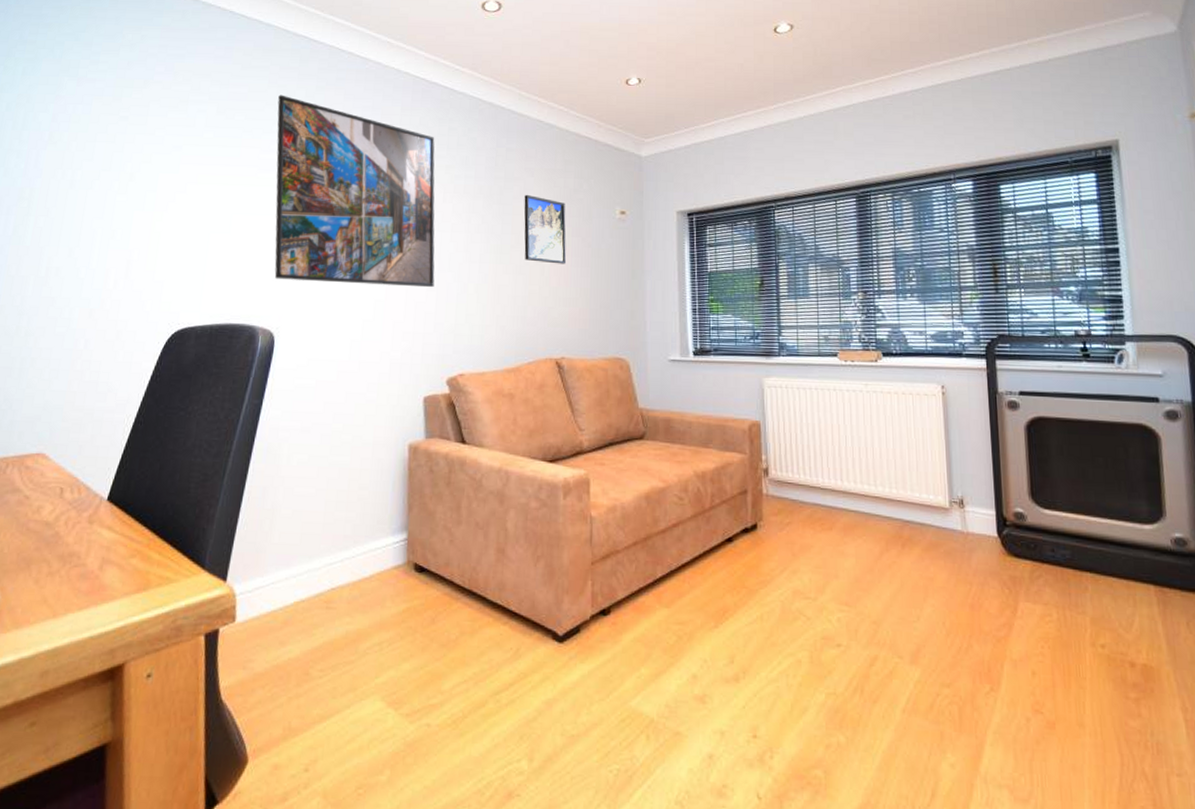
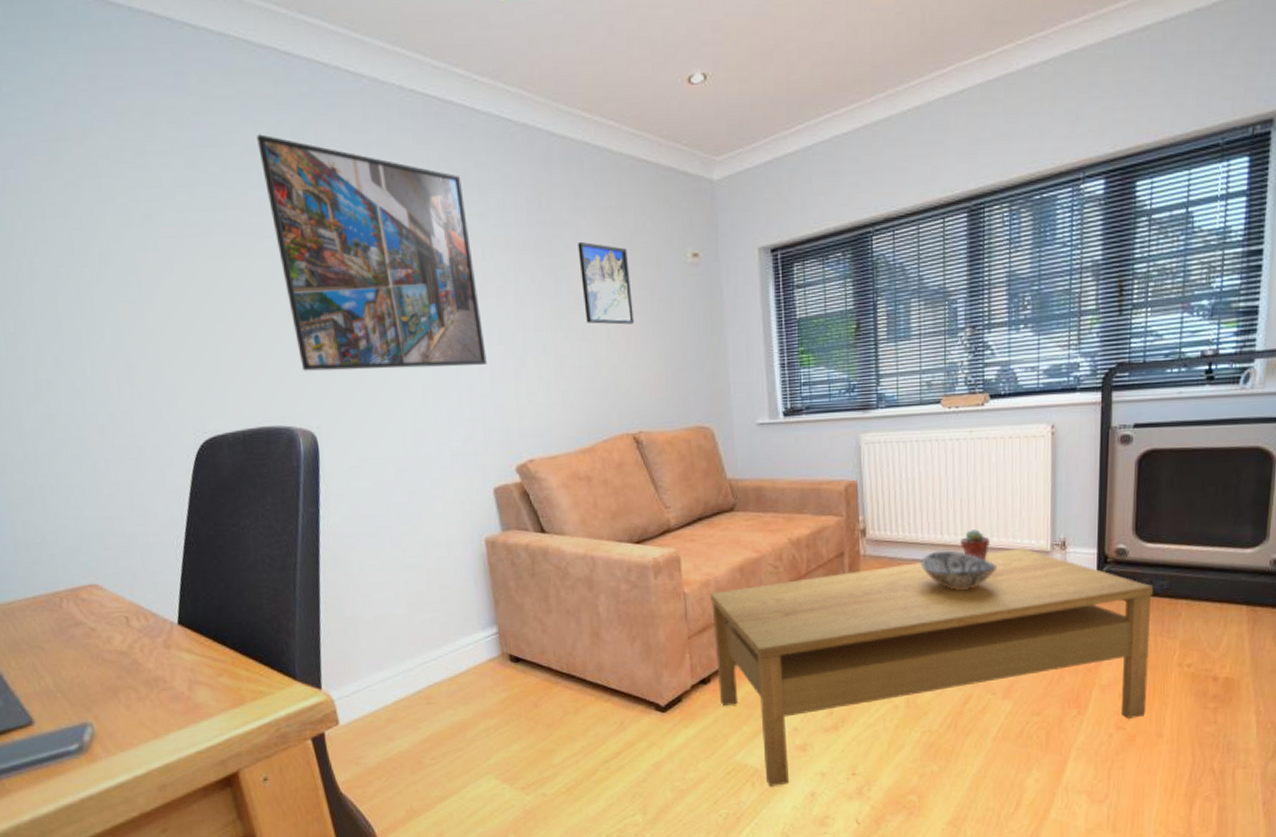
coffee table: none [615,502,1064,742] -> present [710,548,1154,786]
decorative bowl: none [822,497,897,540] -> present [921,550,996,590]
potted succulent: none [860,479,889,512] -> present [960,529,990,561]

